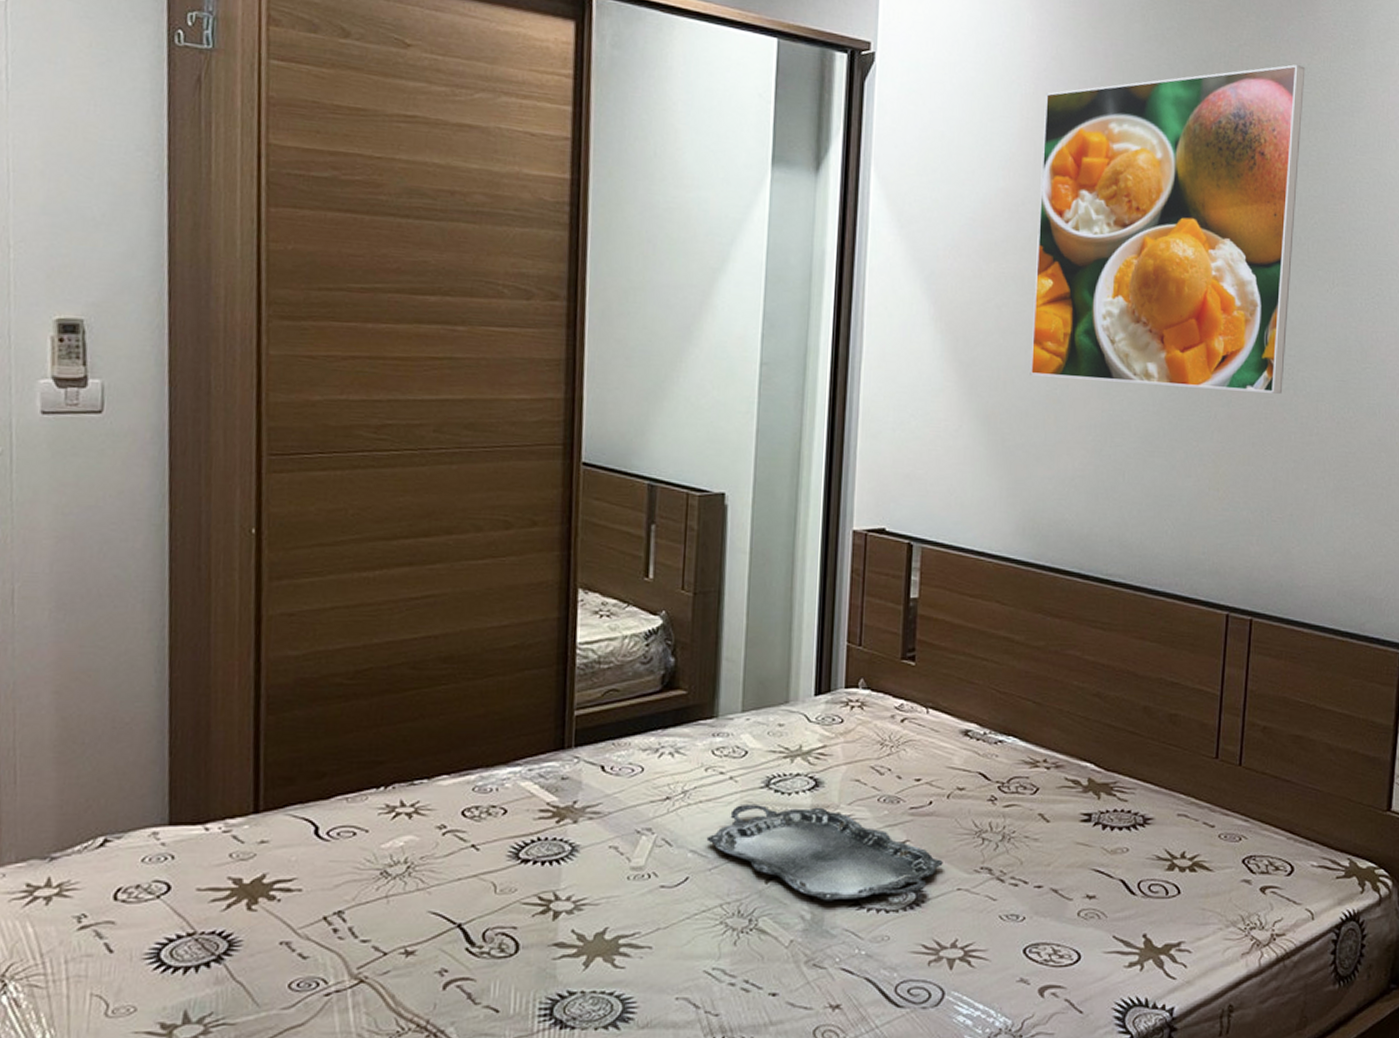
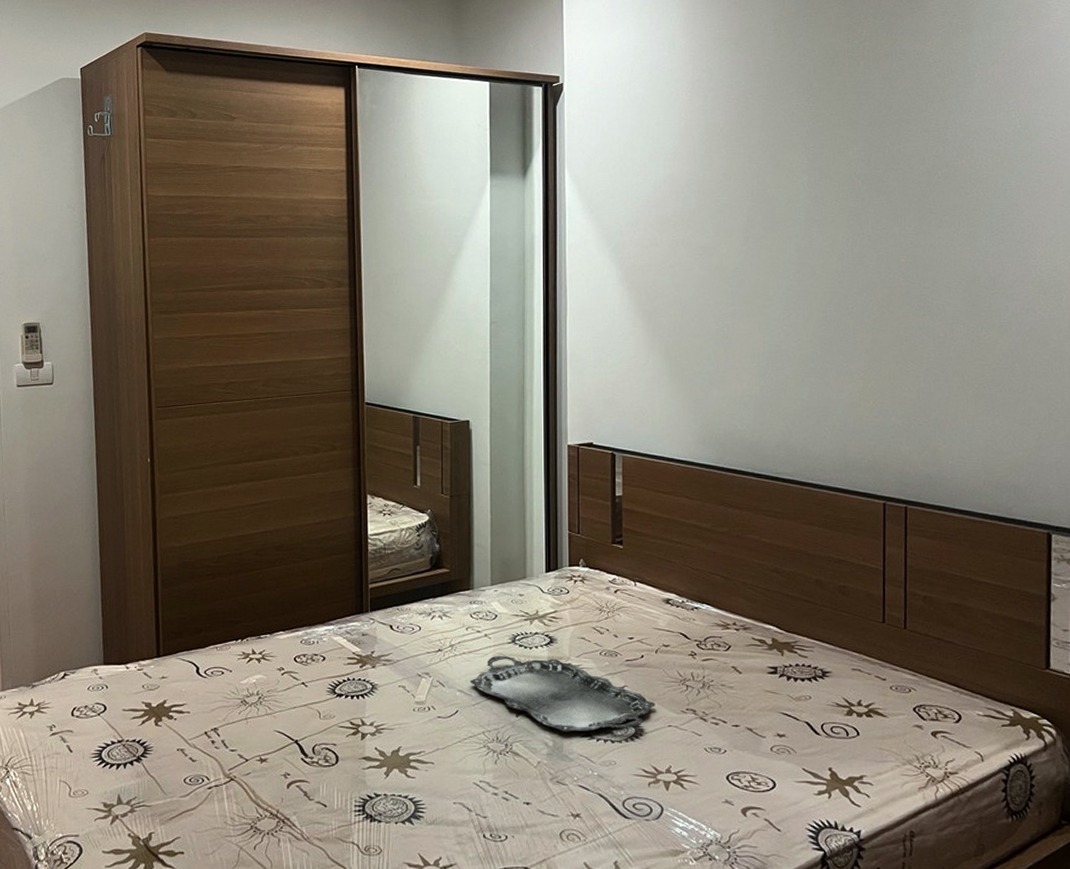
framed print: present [1030,64,1305,394] -> none [699,52,920,320]

